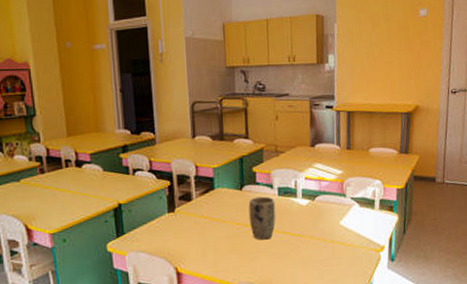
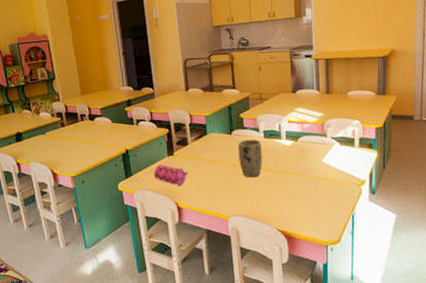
pencil case: none [150,221,191,248] -> present [153,164,188,186]

